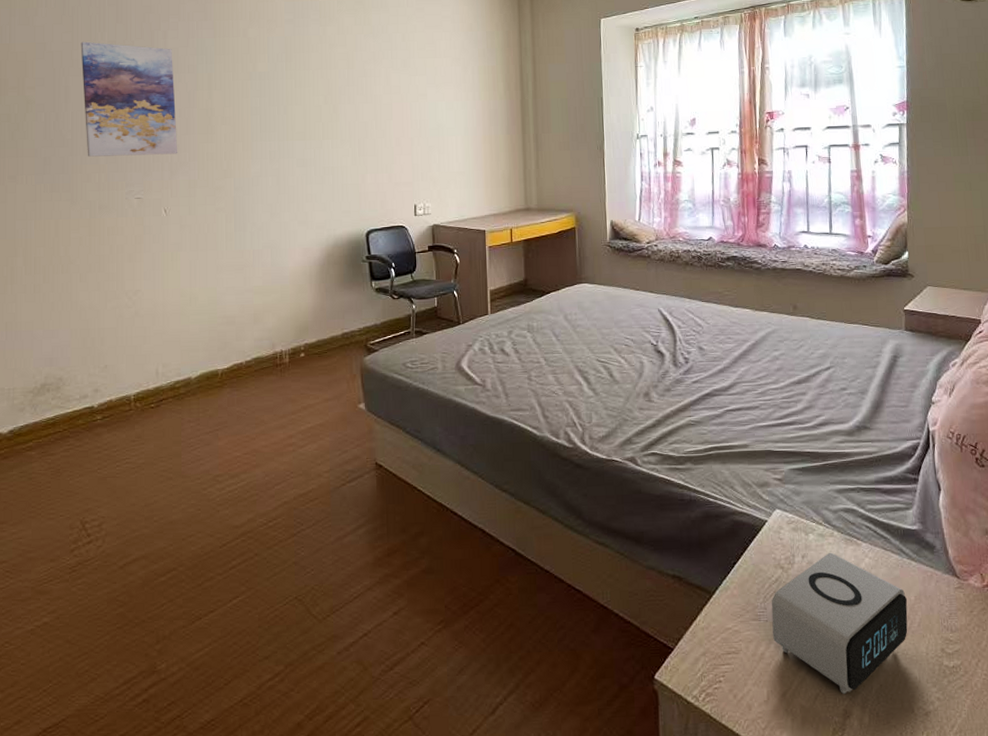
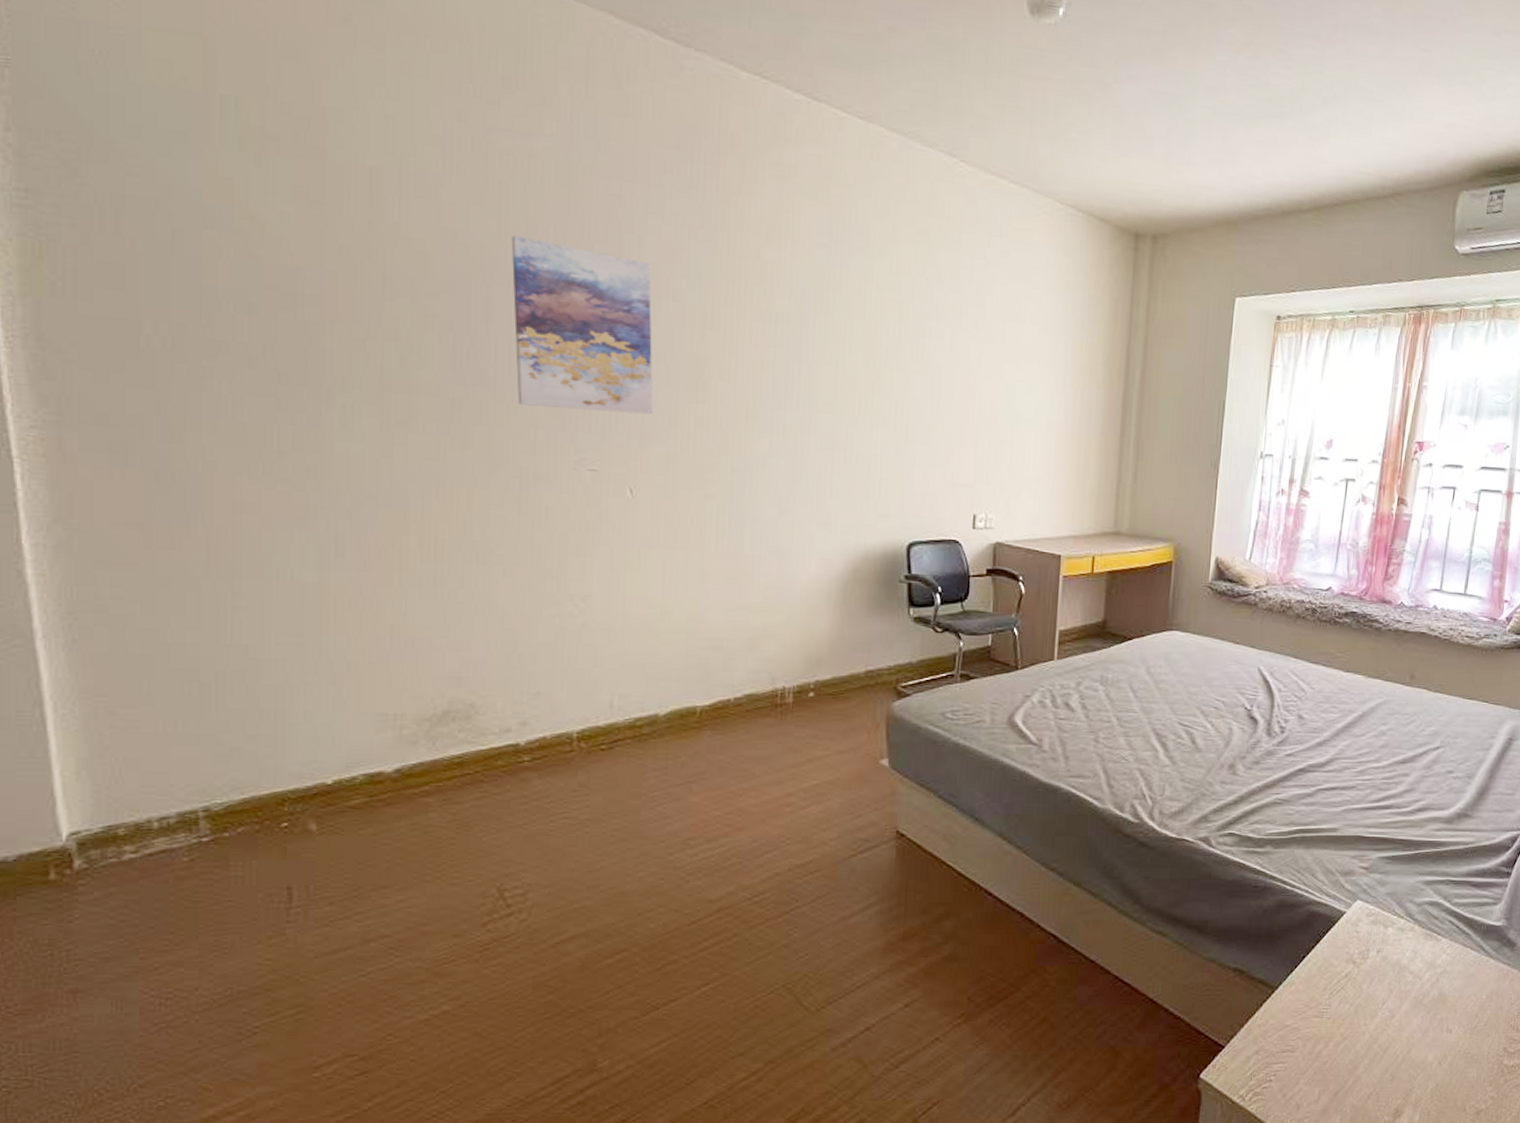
alarm clock: present [771,552,908,694] -> none [1333,947,1479,1093]

